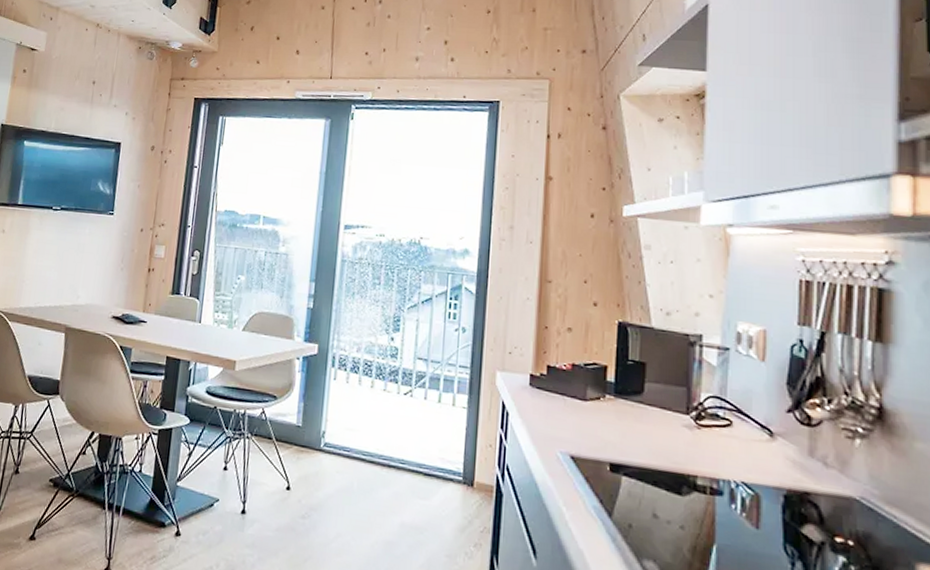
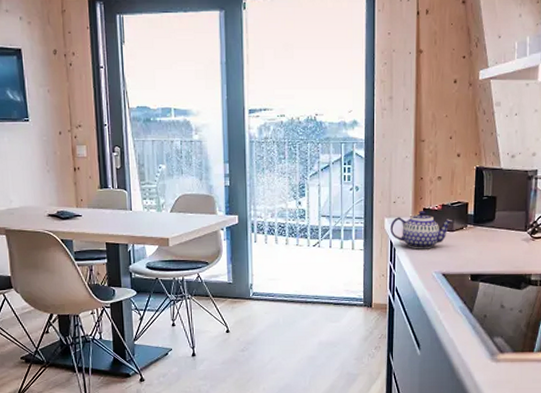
teapot: none [503,368,587,420] -> present [390,211,453,249]

